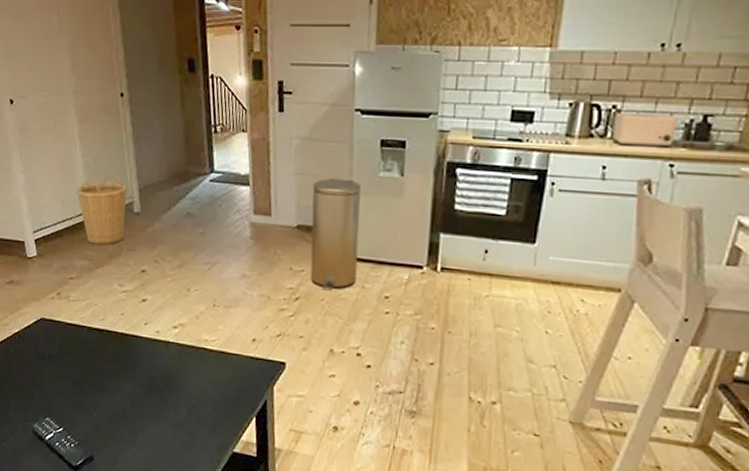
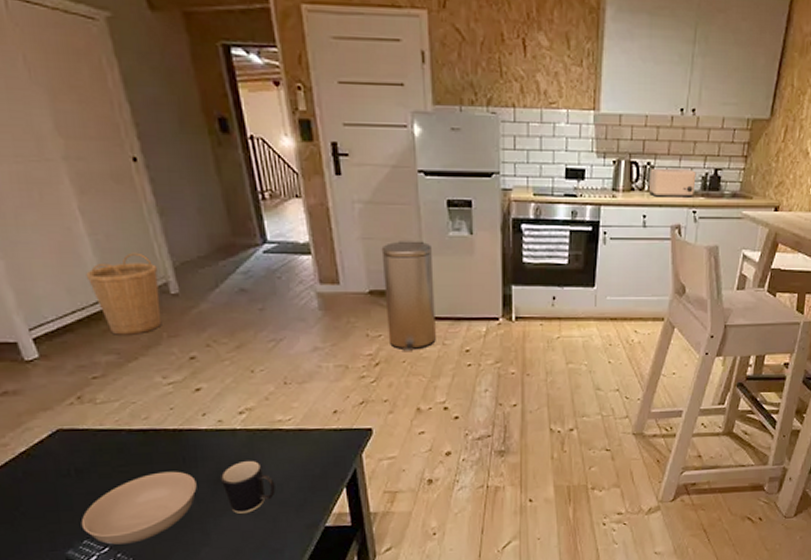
bowl: none [46,369,133,429] -> present [81,471,197,545]
mug: none [152,372,195,424] -> present [221,460,276,515]

